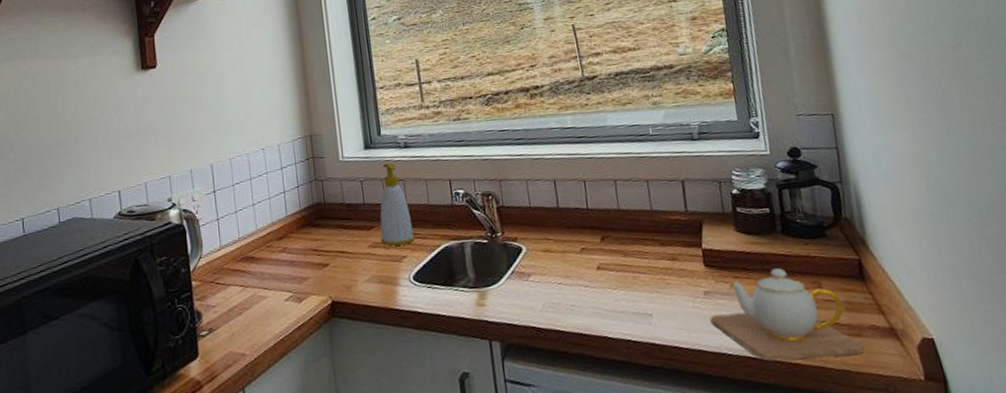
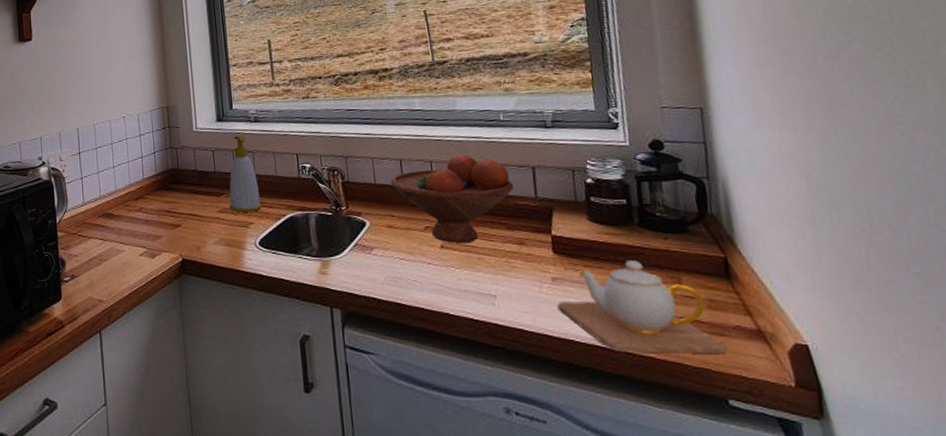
fruit bowl: none [545,171,666,264] -> present [391,155,515,244]

